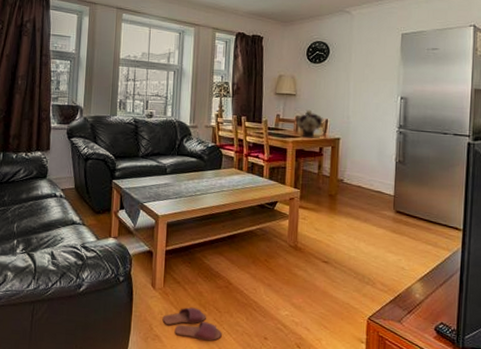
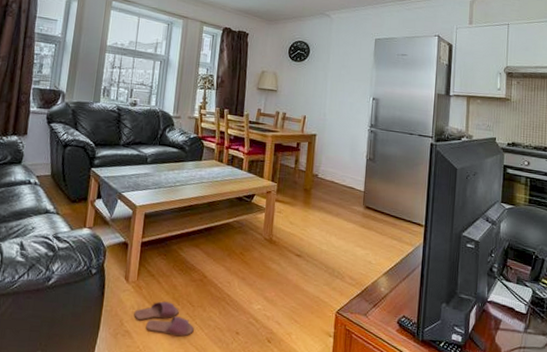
flower arrangement: present [295,109,323,138] -> none [275,105,302,133]

